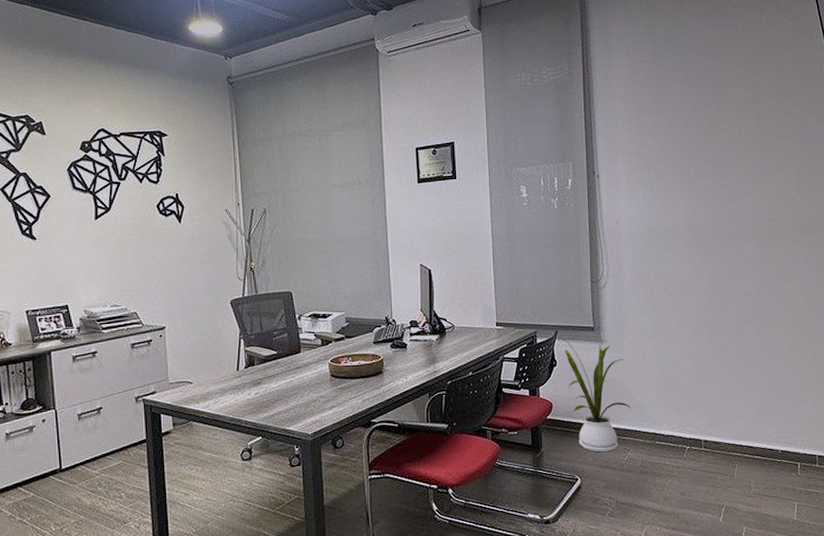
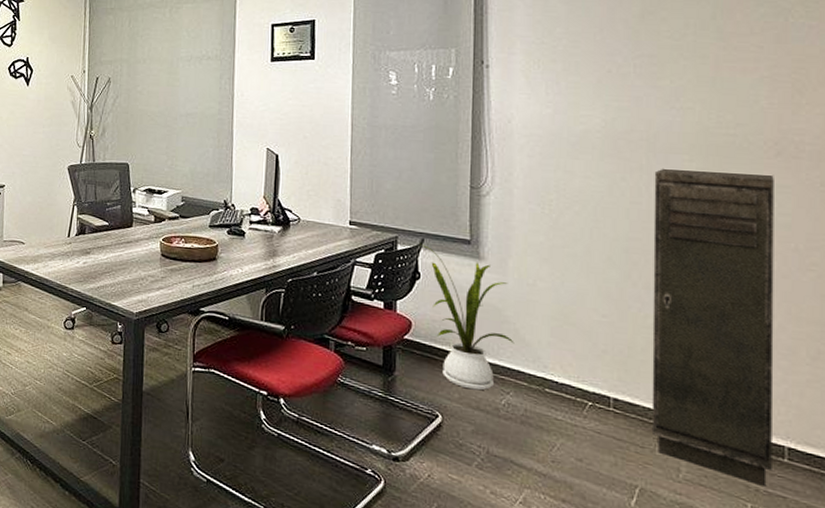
storage cabinet: none [723,248,809,488] -> present [651,168,774,486]

